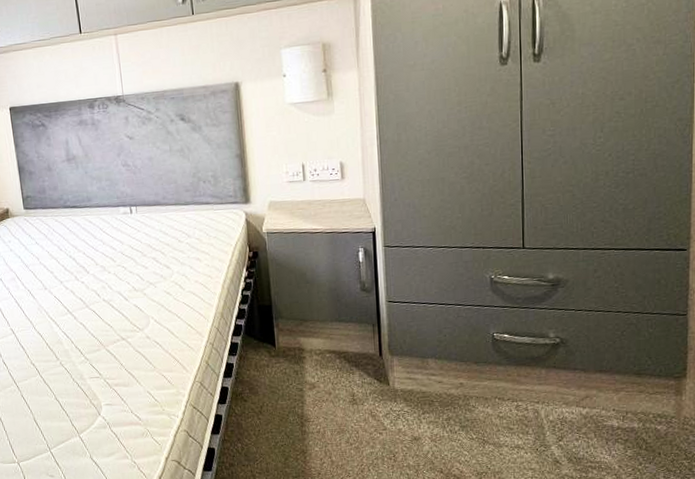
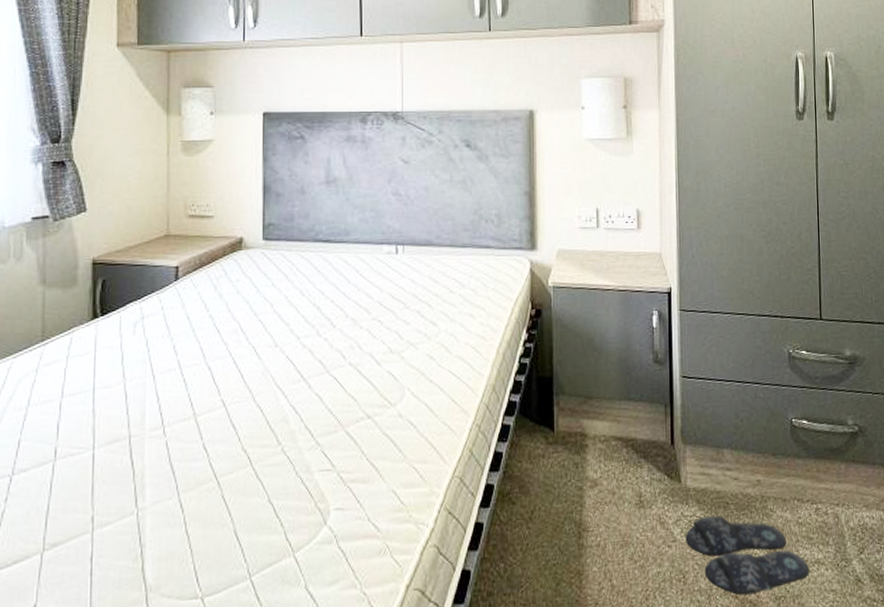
slippers: none [394,410,509,471] -> present [685,515,809,595]

